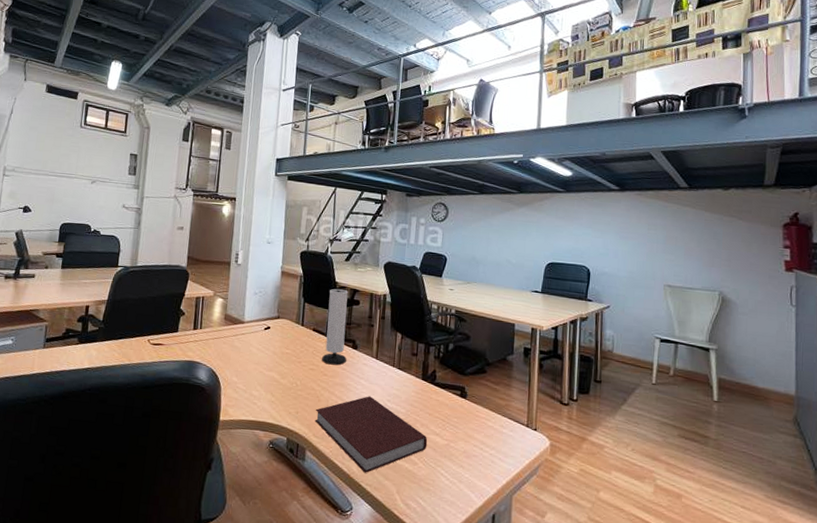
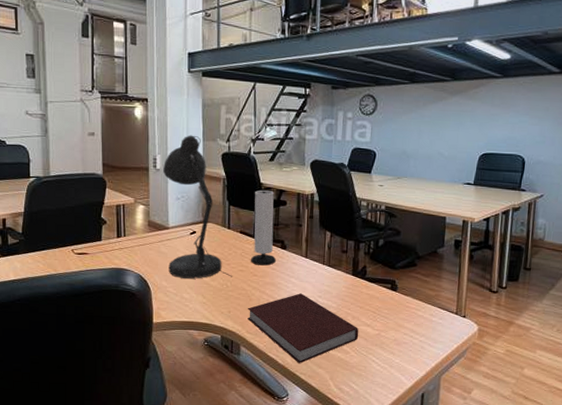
desk lamp: none [240,233,303,376] -> present [163,135,233,279]

